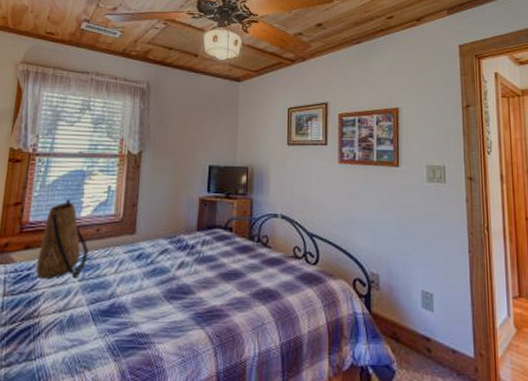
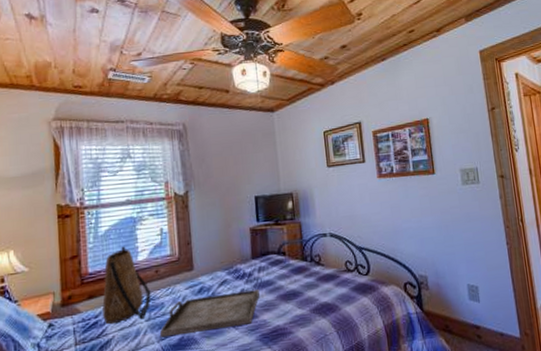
serving tray: none [91,263,200,301] -> present [160,289,260,338]

